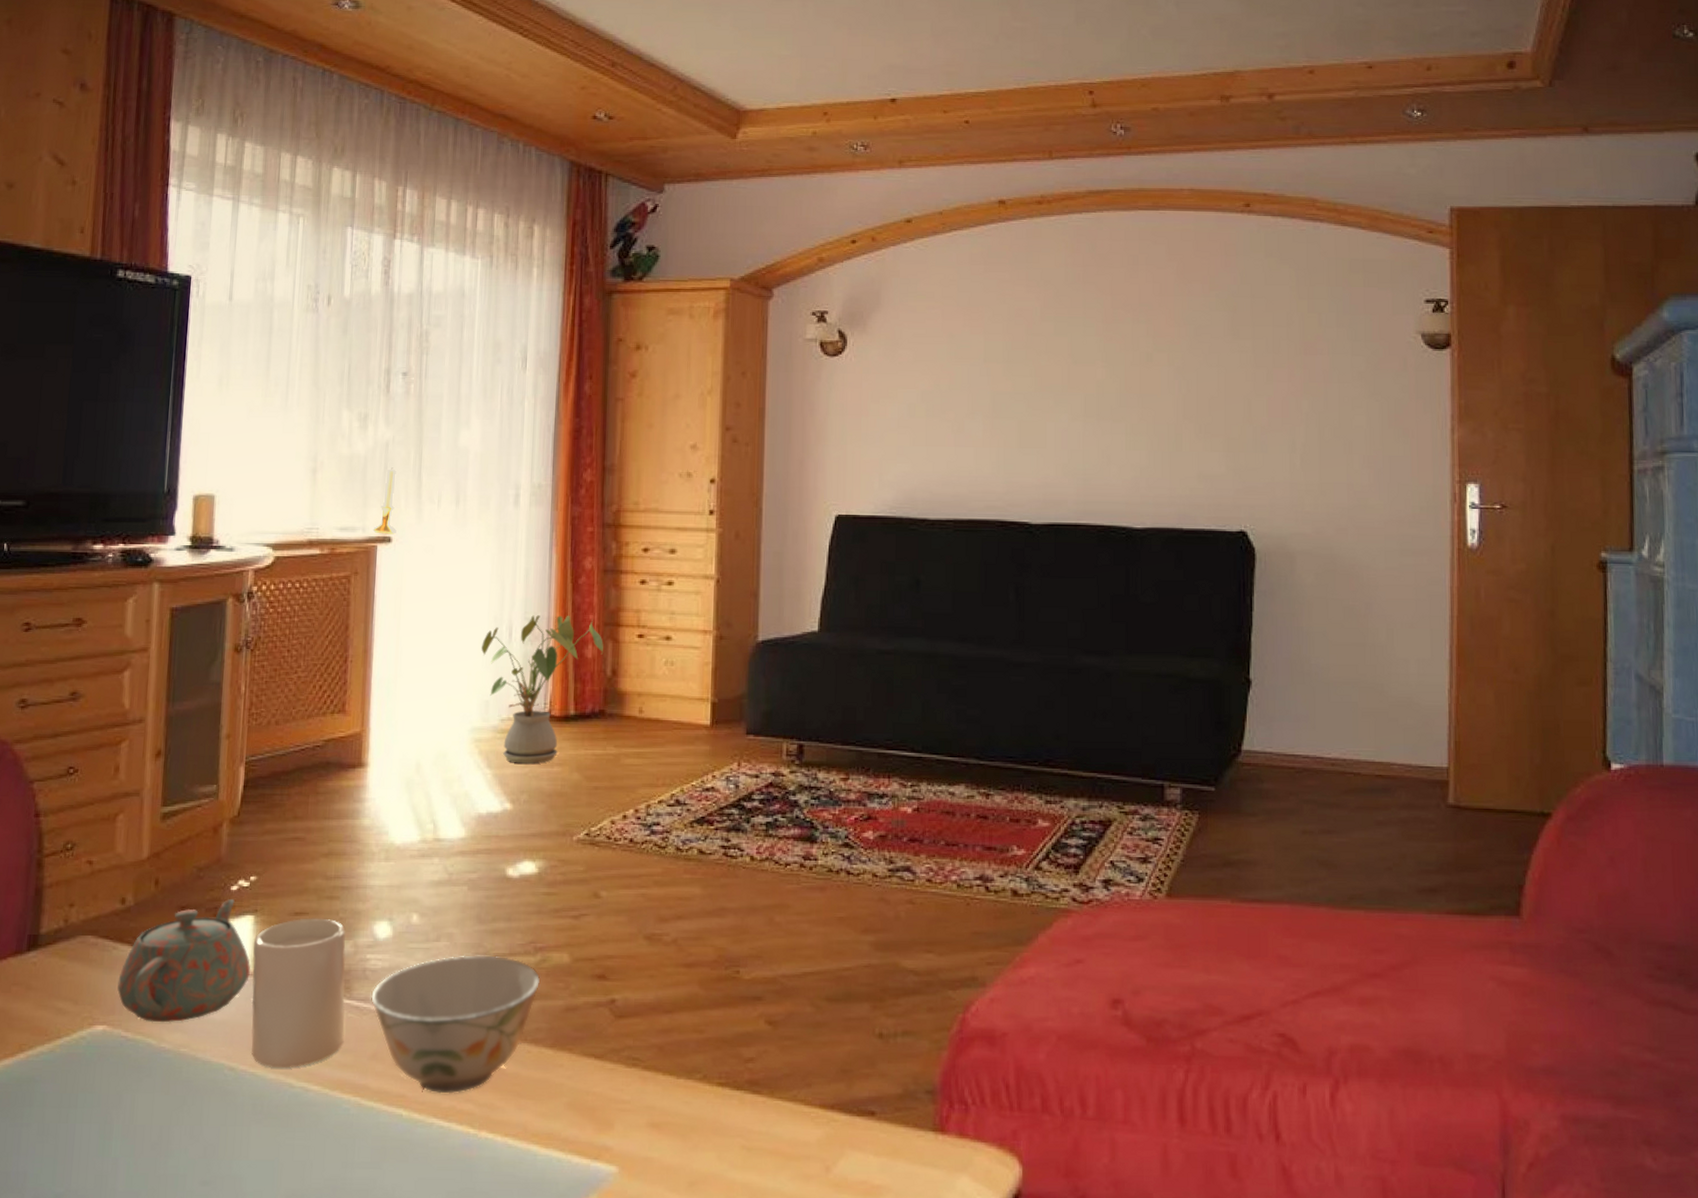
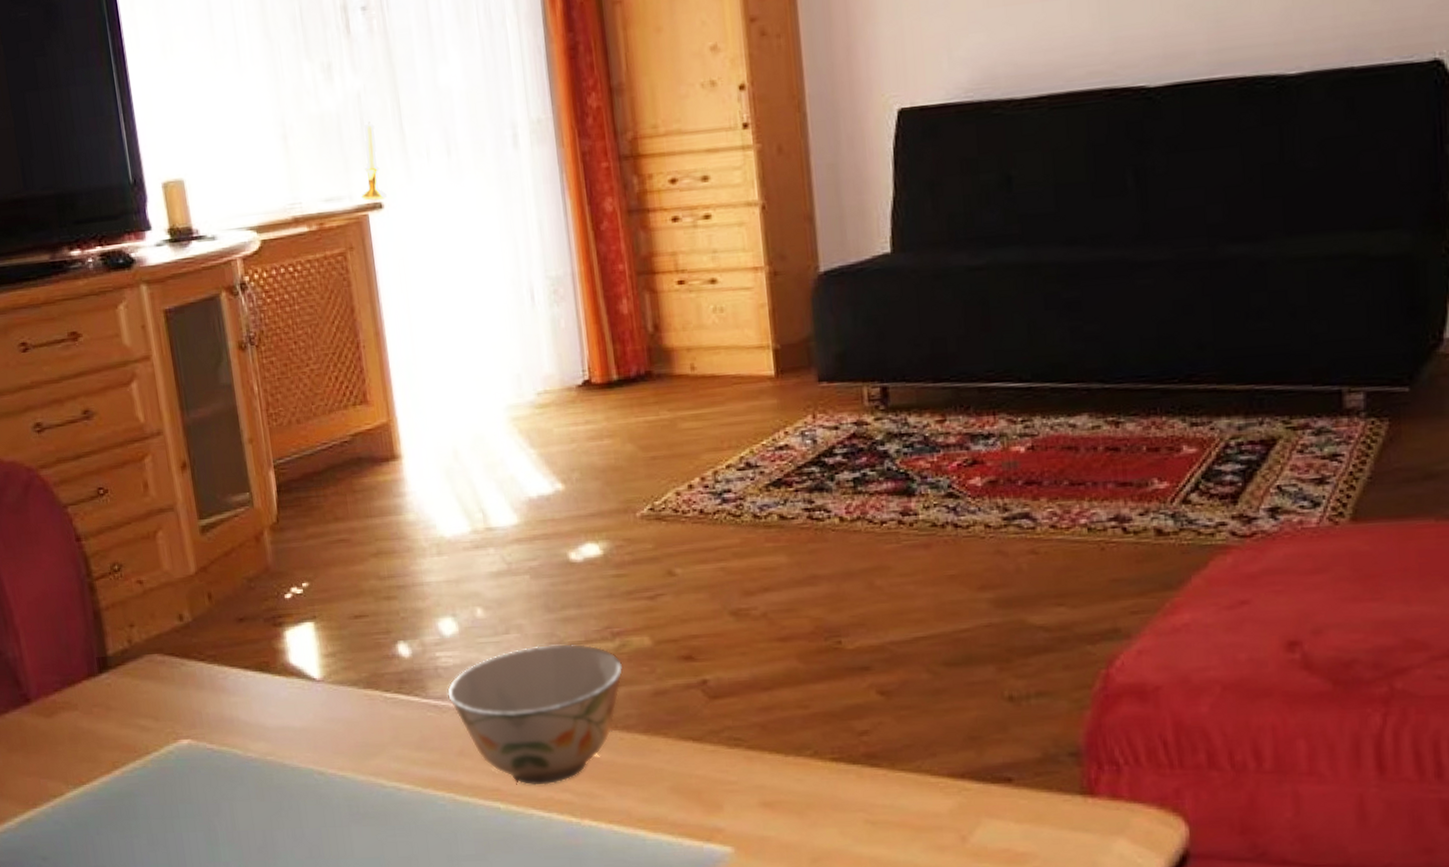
teapot: present [117,899,251,1023] -> none [192,607,321,734]
mug: present [251,918,347,1069] -> none [318,619,428,770]
house plant: present [481,615,603,764] -> none [502,268,640,440]

